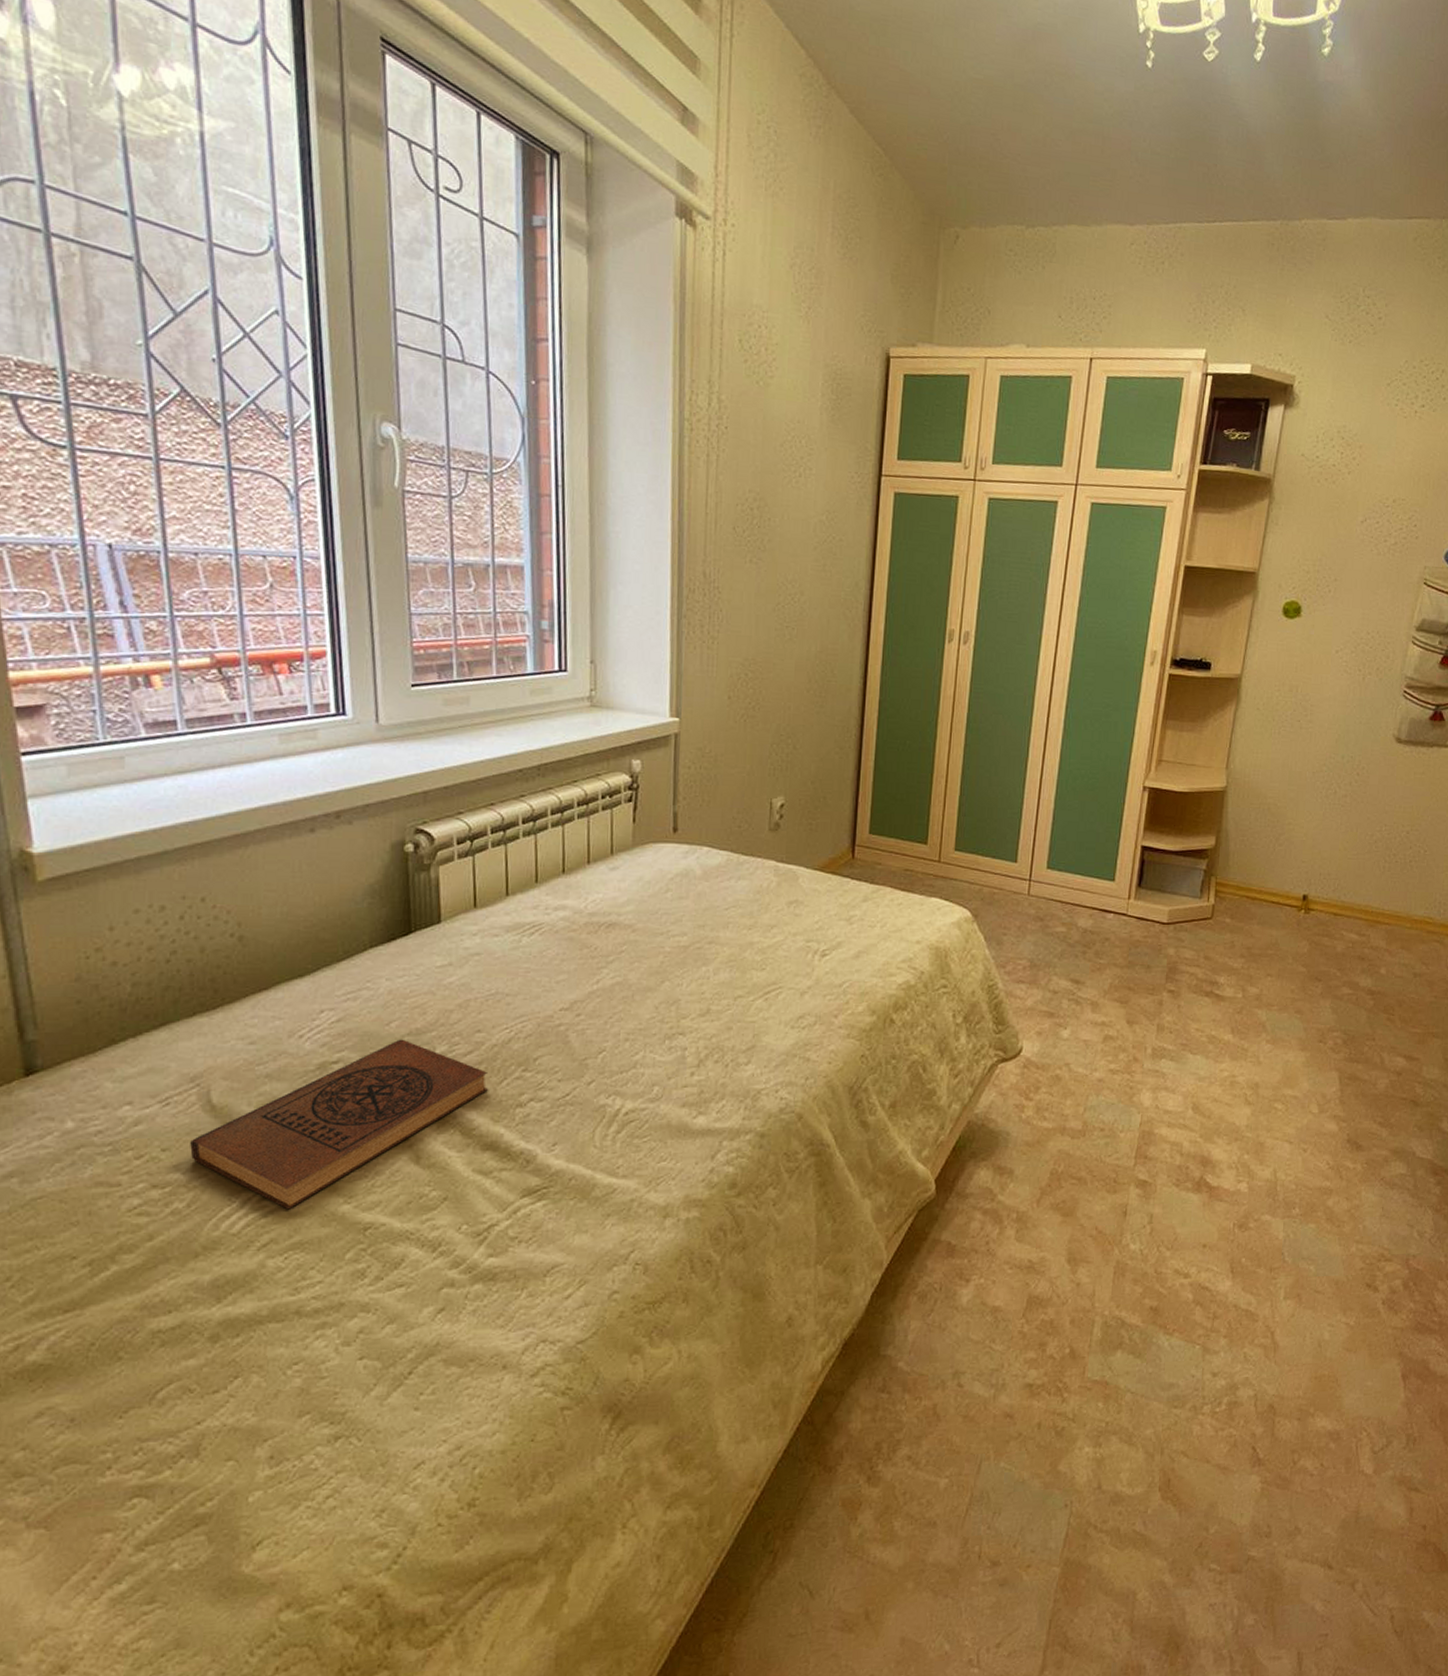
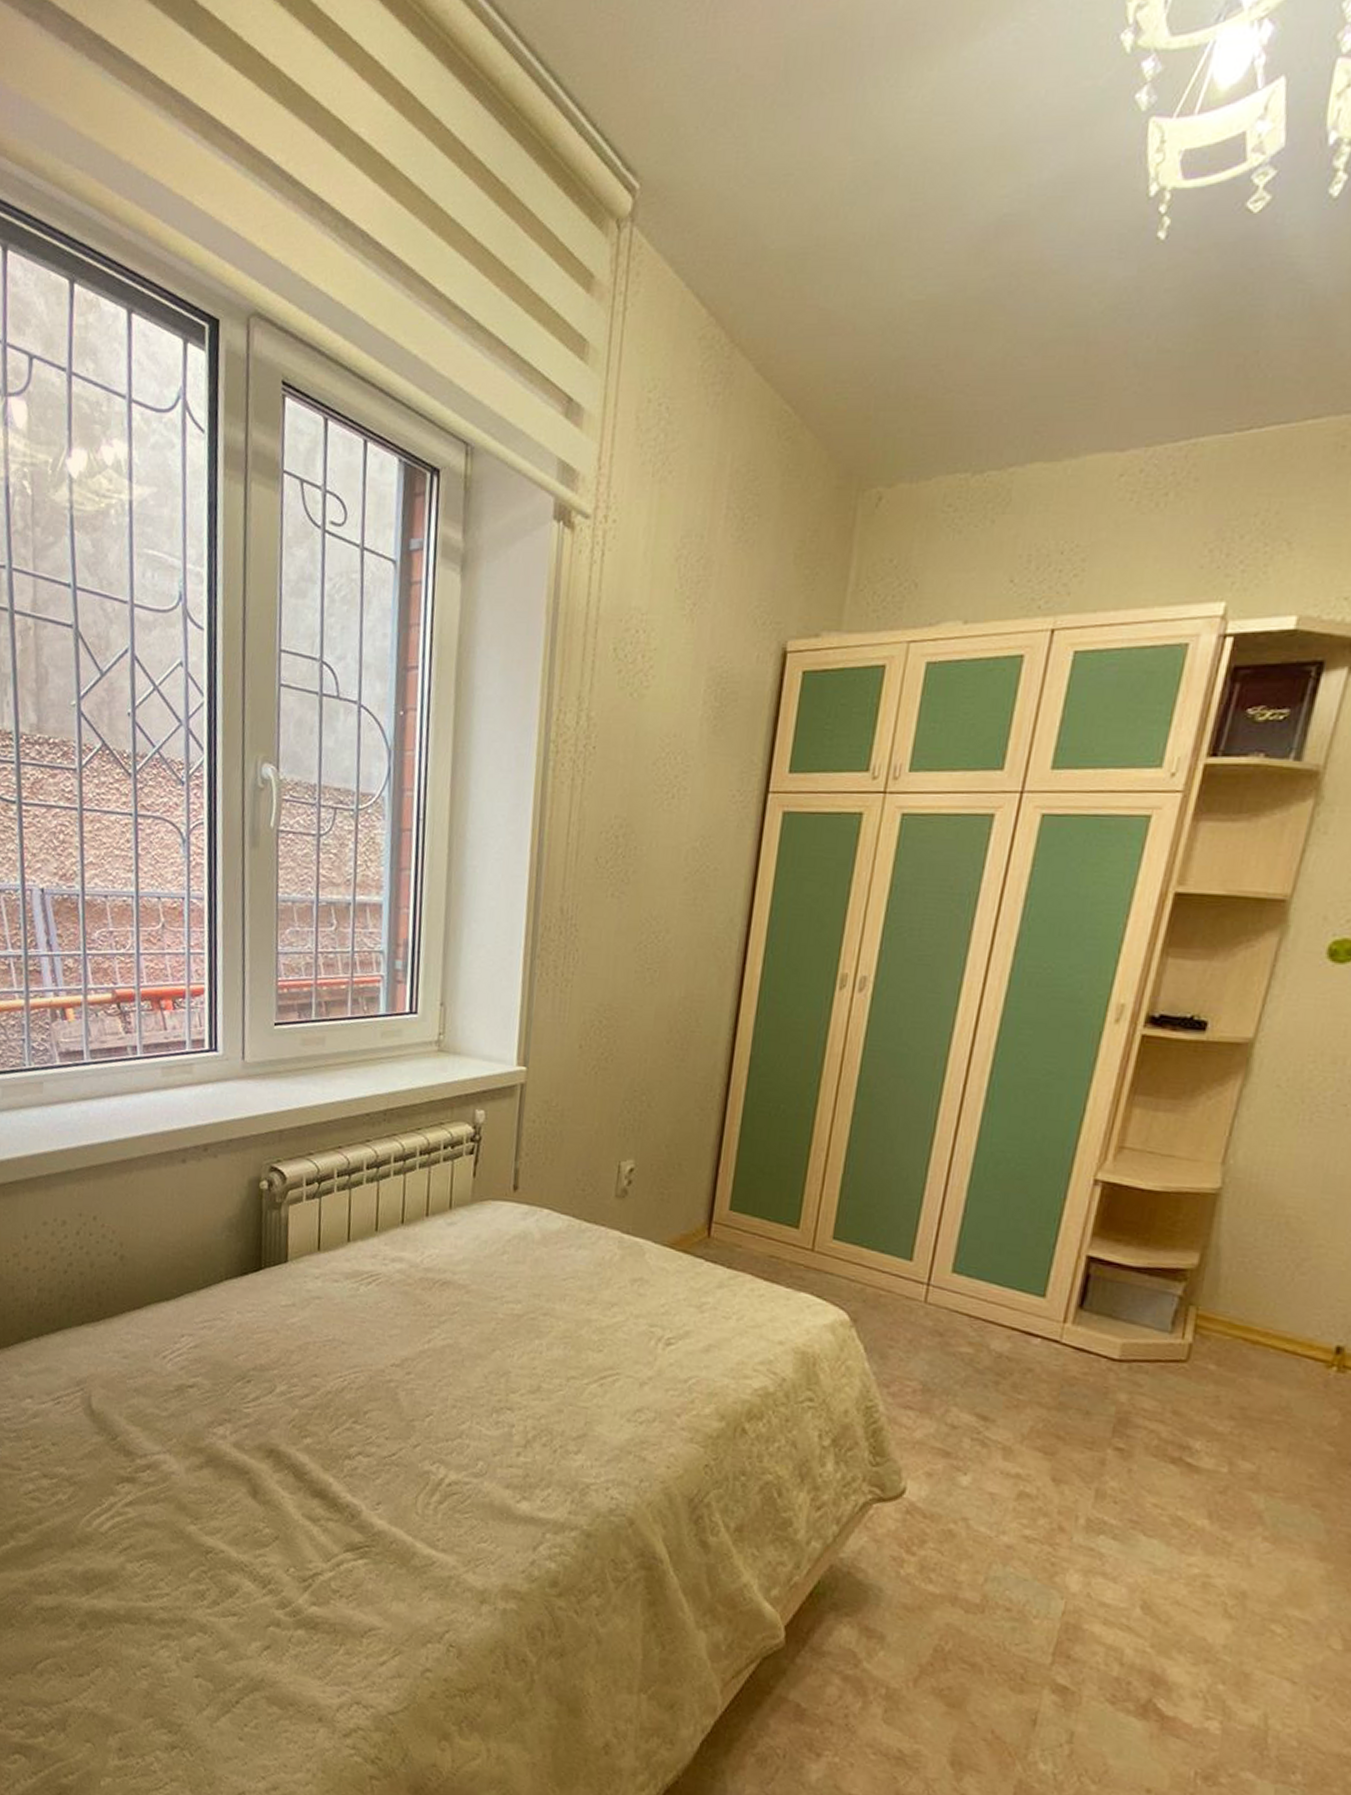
book: present [190,1039,488,1210] -> none [73,1372,321,1520]

